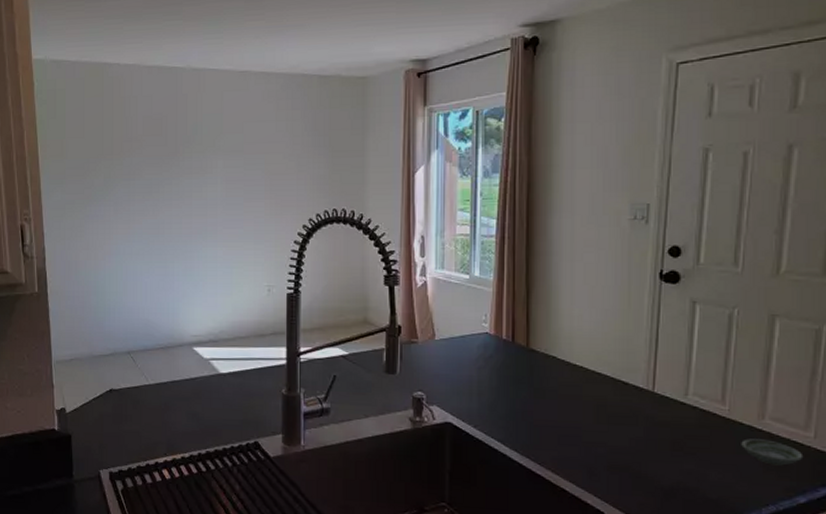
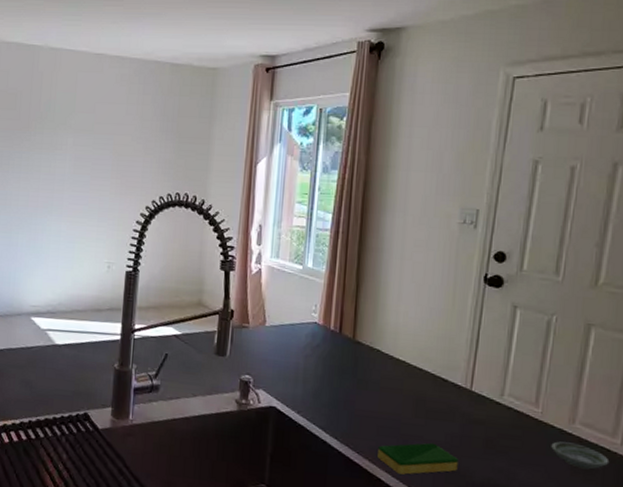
dish sponge: none [560,449,645,483] -> present [377,443,458,475]

